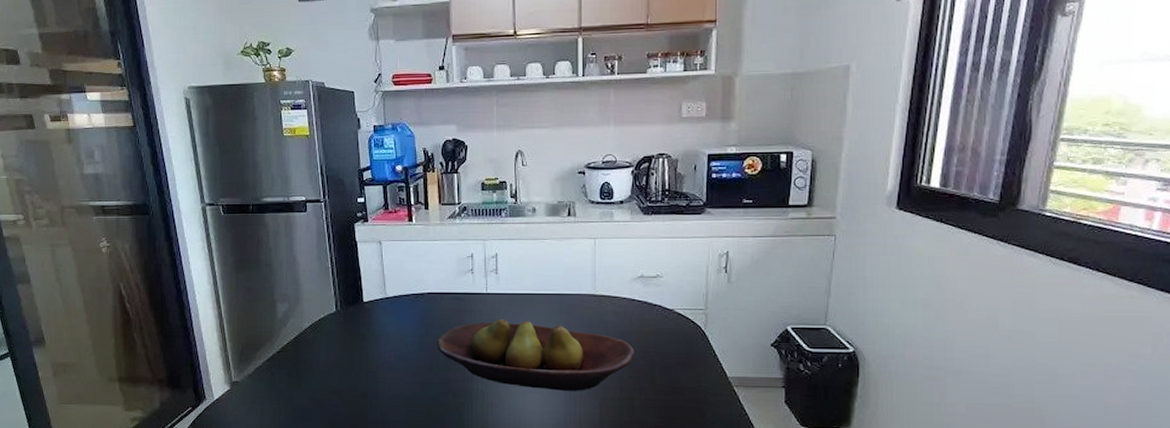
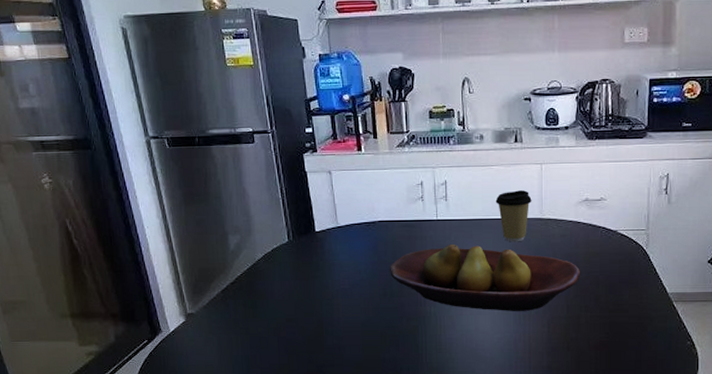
coffee cup: none [547,265,585,319] -> present [495,190,532,242]

